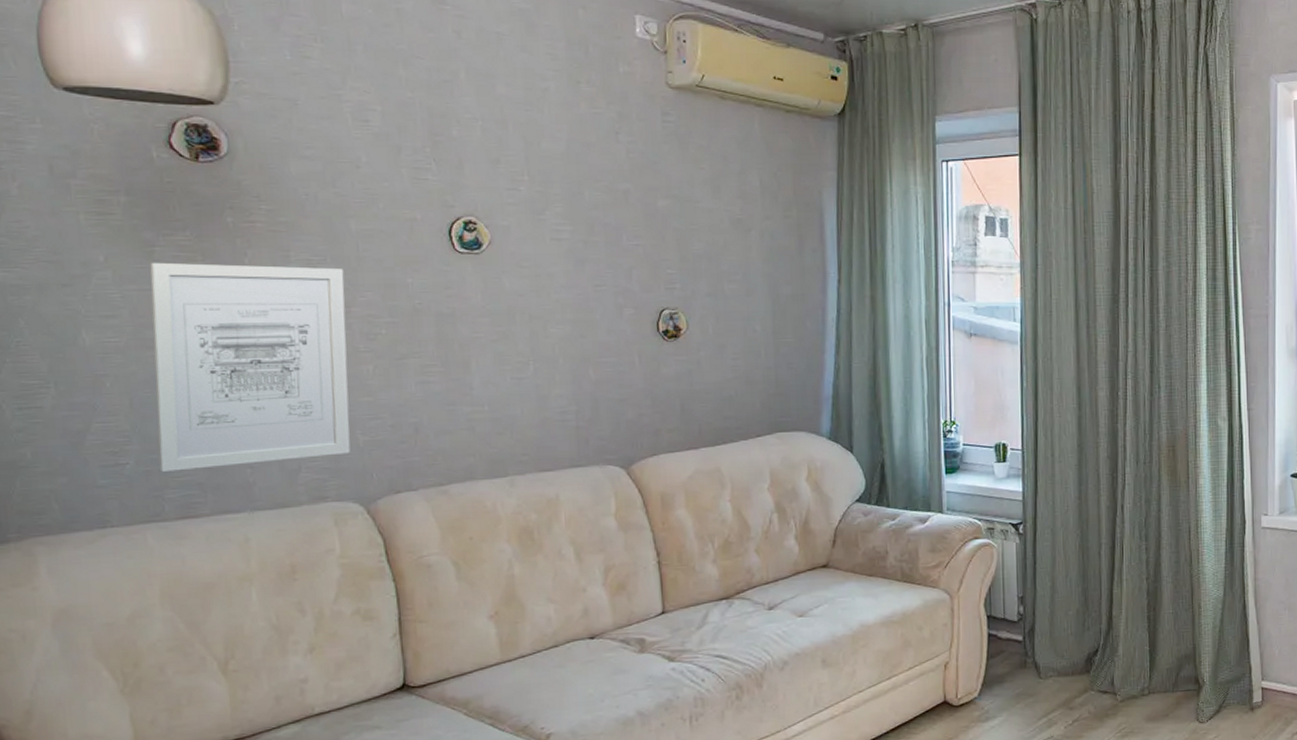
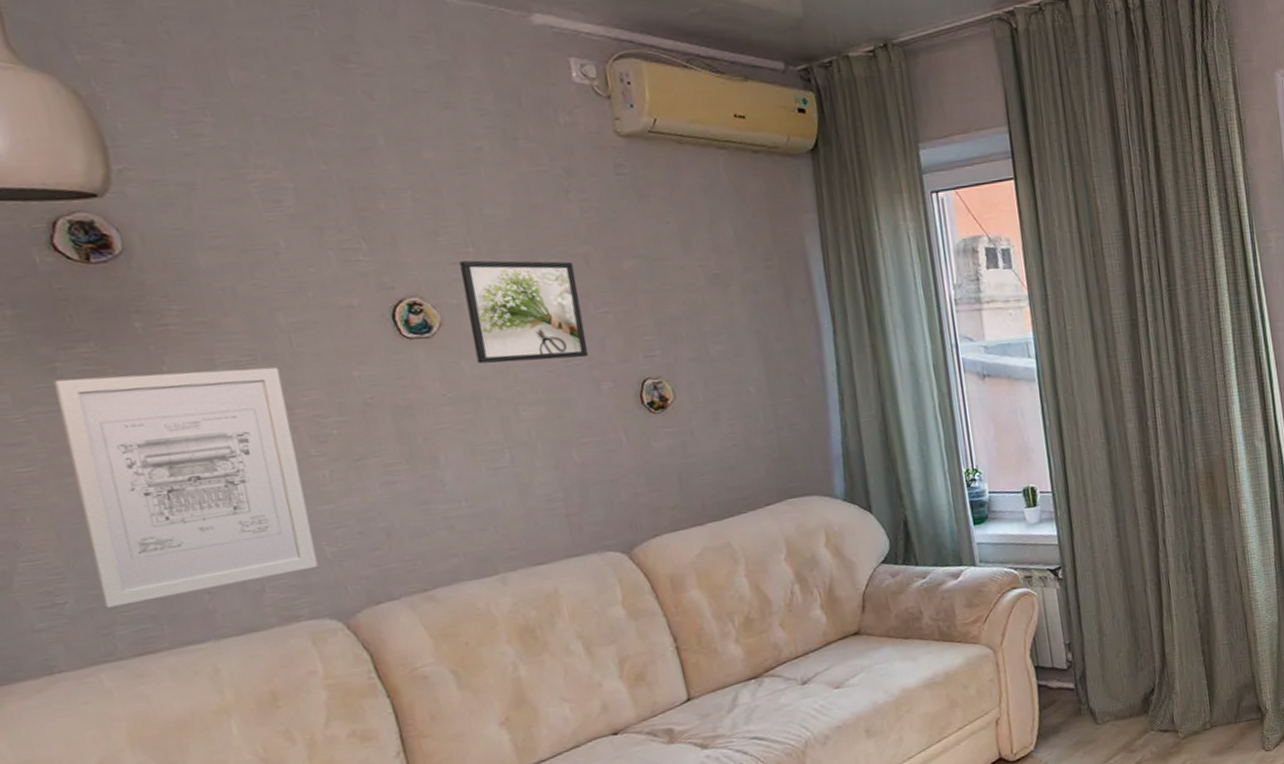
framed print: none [514,188,616,284] -> present [460,260,588,364]

